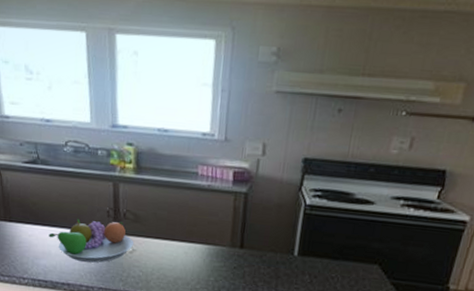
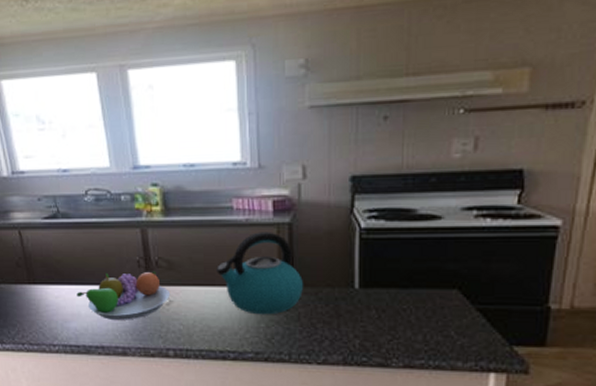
kettle: none [177,197,252,271] -> present [217,232,304,315]

